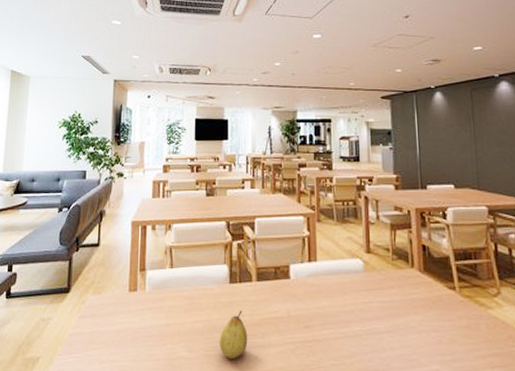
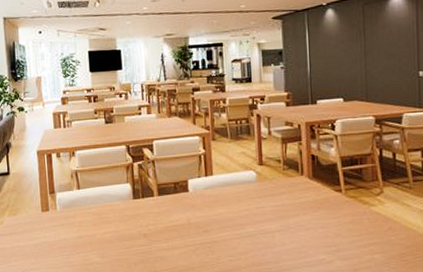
fruit: present [220,310,248,359] -> none [128,220,153,261]

